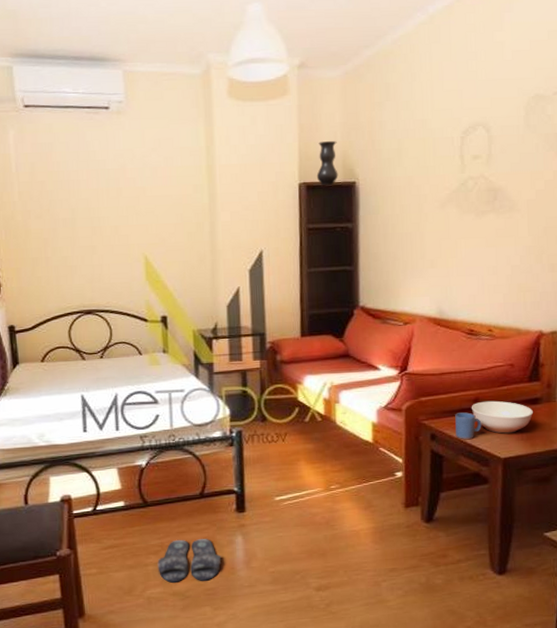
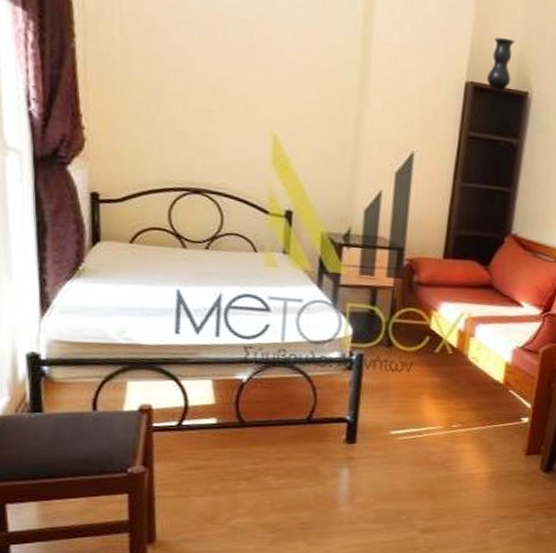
slippers: present [157,539,222,583] -> none [248,466,323,514]

